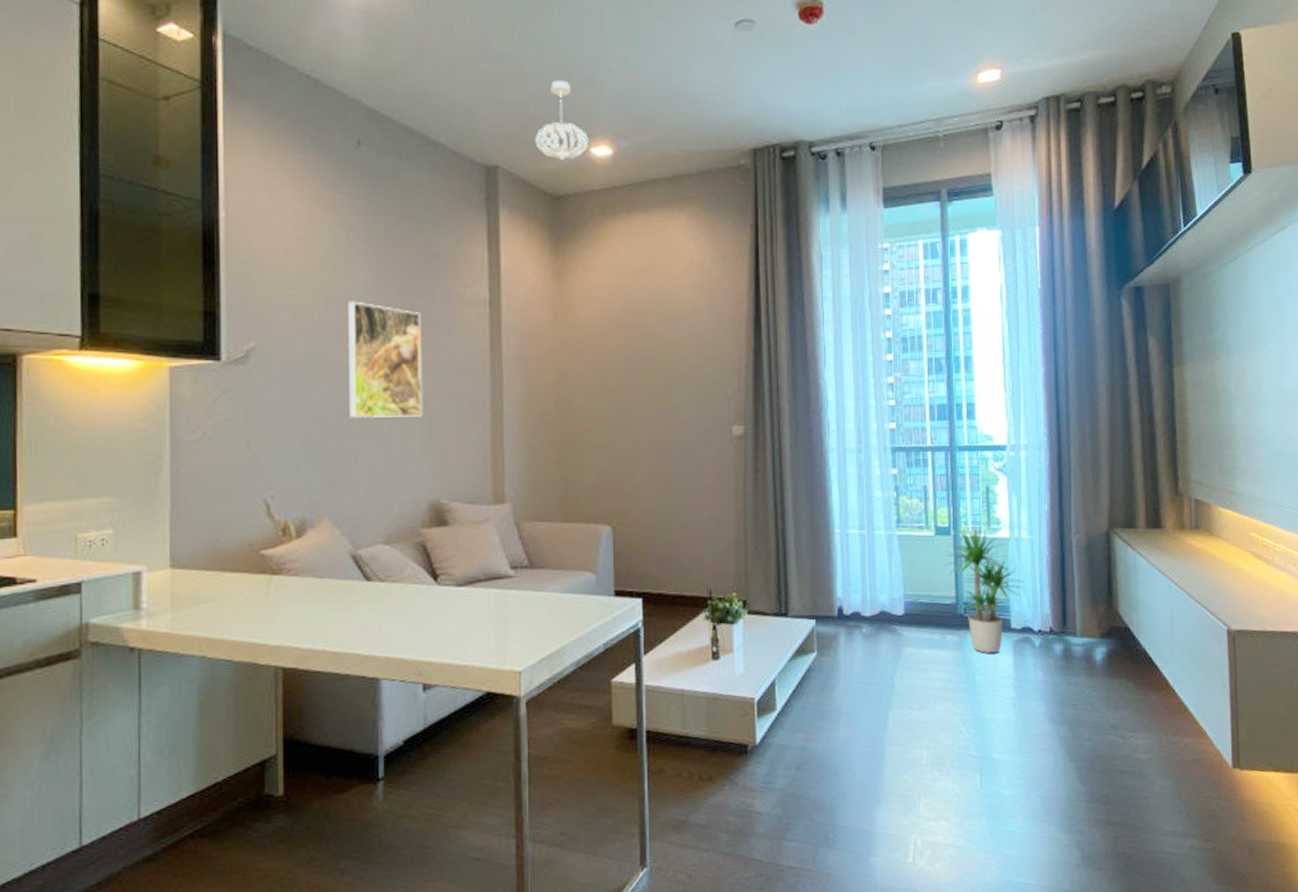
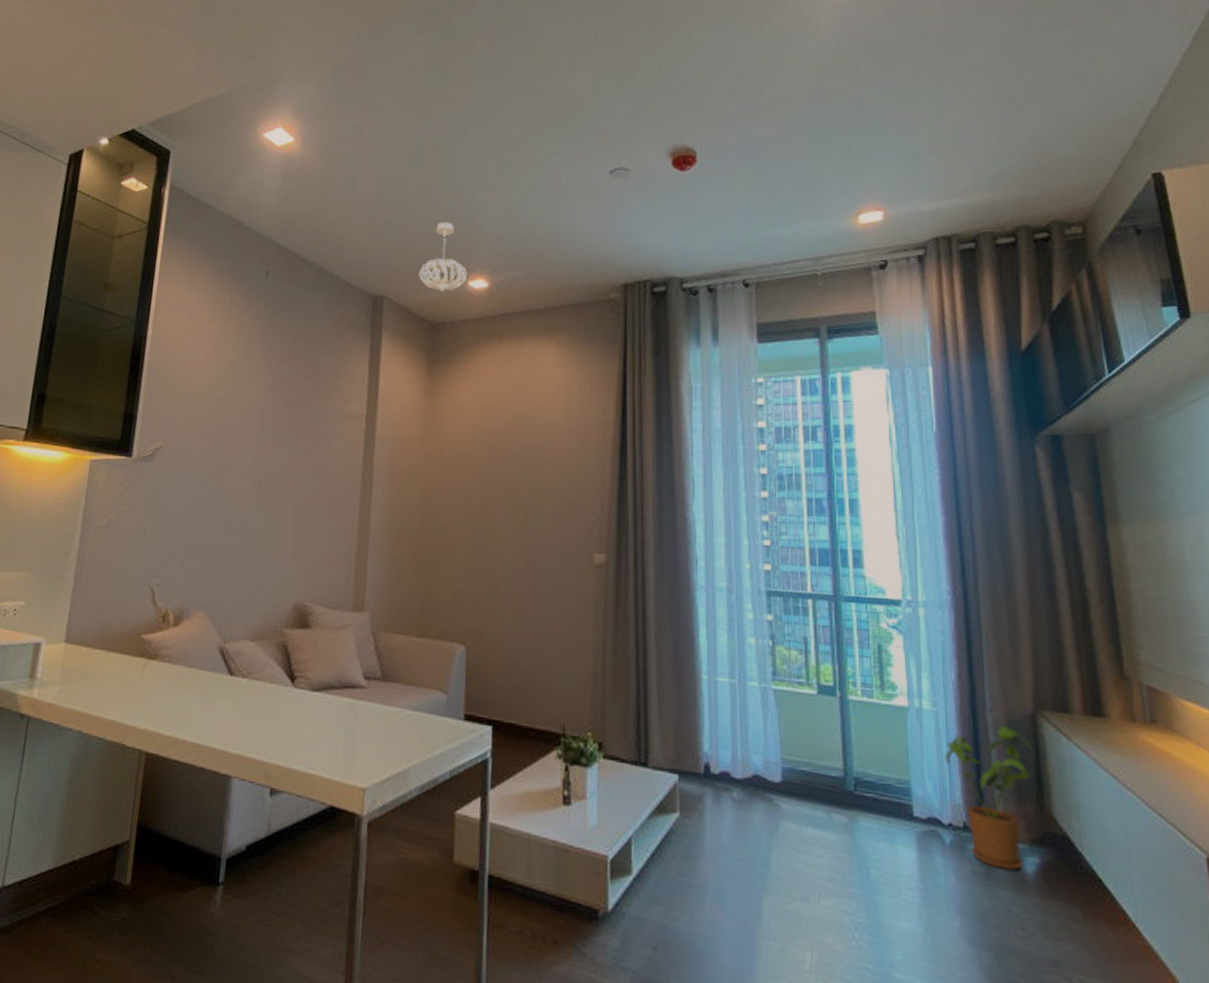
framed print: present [347,301,423,418] -> none [233,410,304,521]
potted plant: present [941,524,1028,653] -> none [826,687,934,844]
house plant: none [1037,544,1106,662] -> present [945,725,1035,871]

